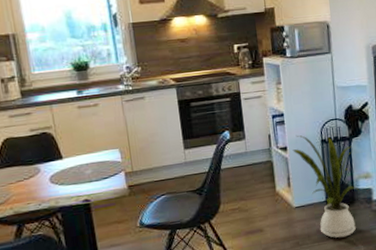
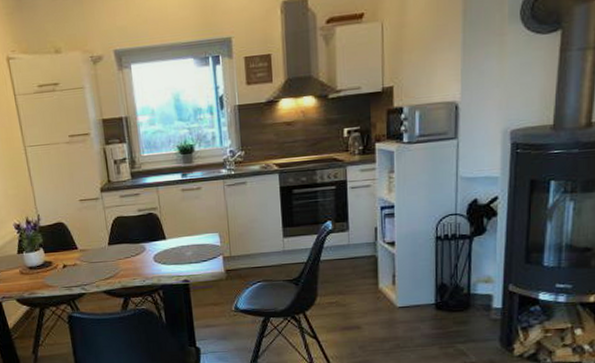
house plant: present [292,135,360,238] -> none [401,229,477,345]

